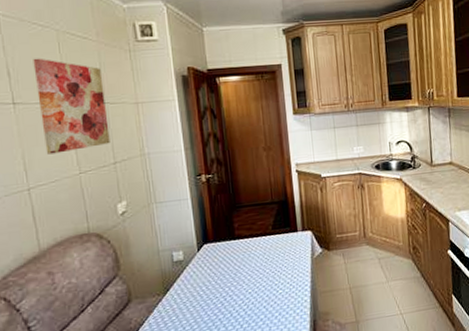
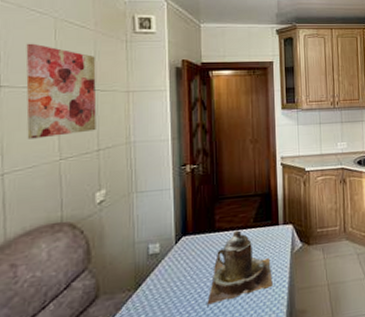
teapot: none [233,237,295,308] -> present [207,230,273,305]

